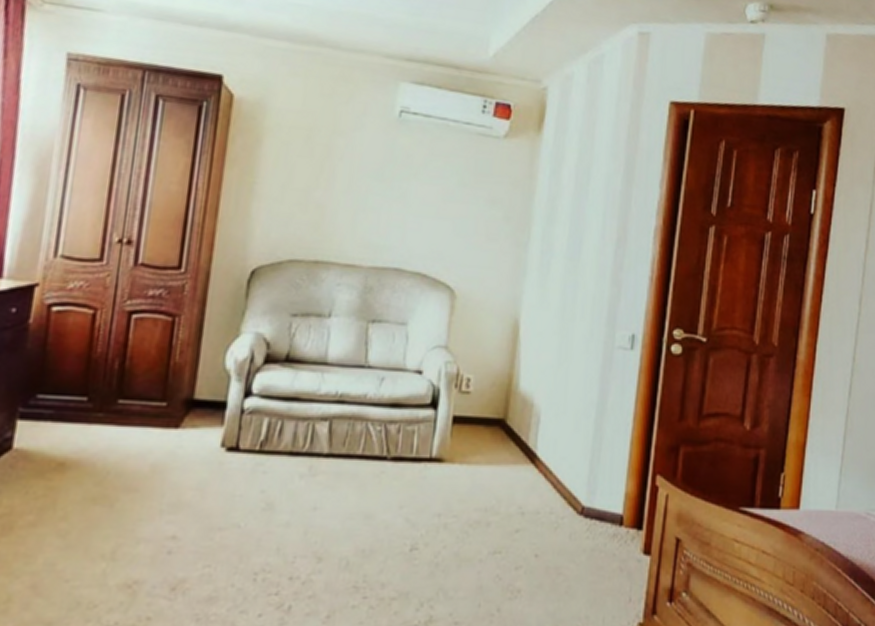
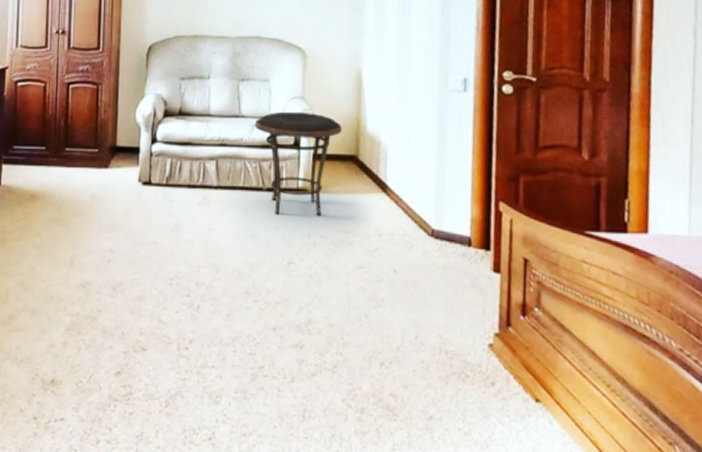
side table: none [383,363,491,491] -> present [254,111,343,216]

